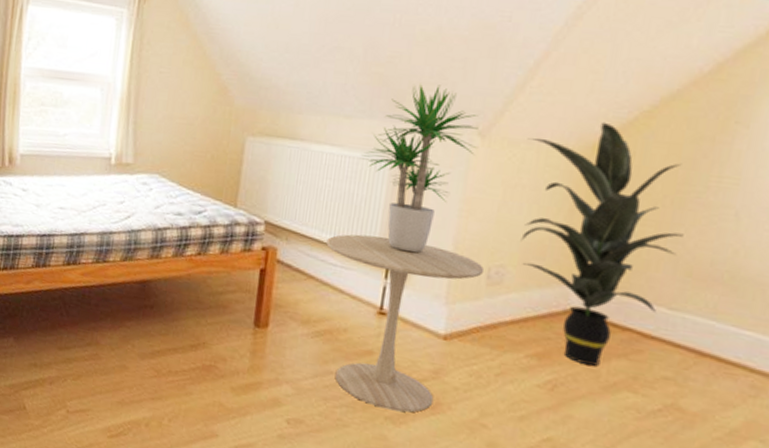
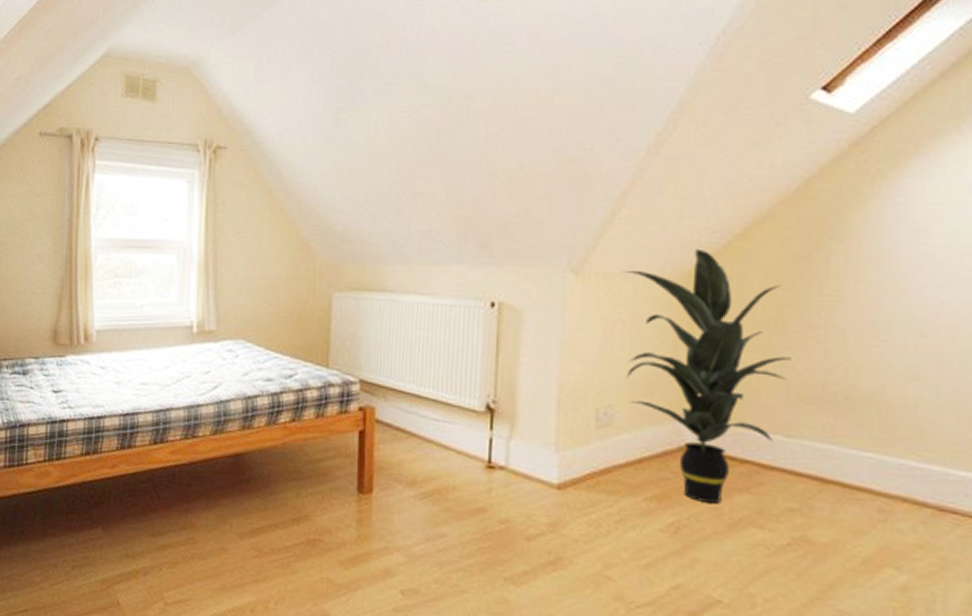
side table: present [326,234,485,413] -> none [426,385,593,571]
potted plant: present [361,83,479,253] -> none [454,223,572,400]

